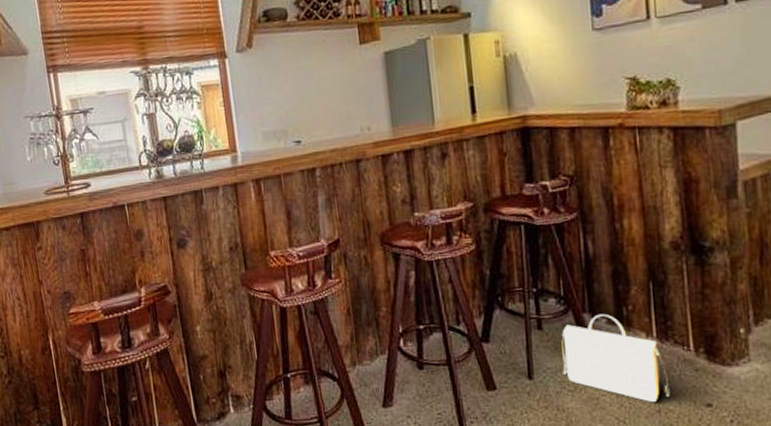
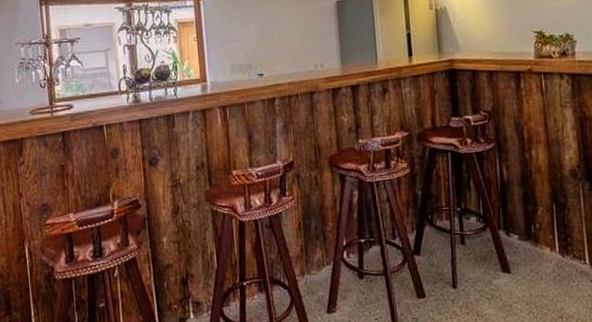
shopping bag: present [561,313,669,402] -> none [481,231,569,309]

